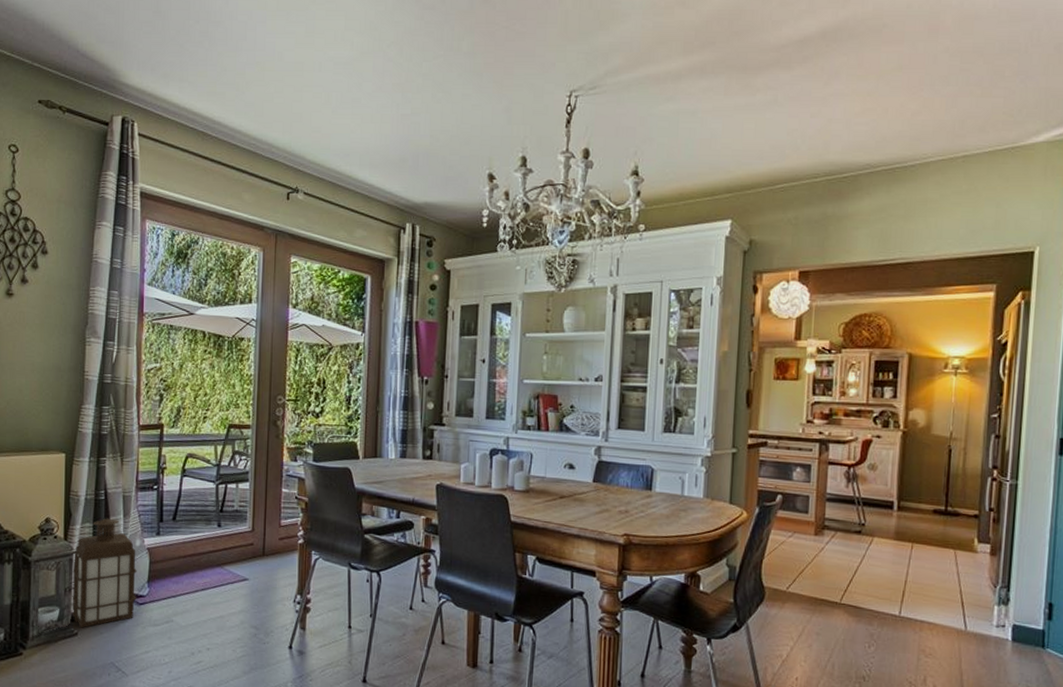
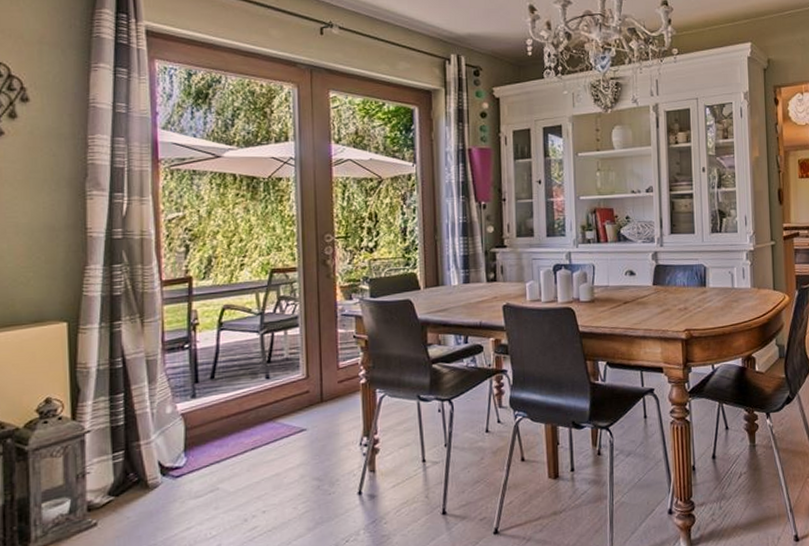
lantern: present [72,518,137,628] -> none [85,387,171,517]

